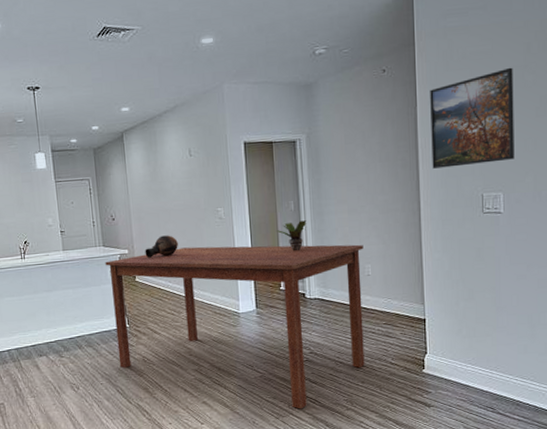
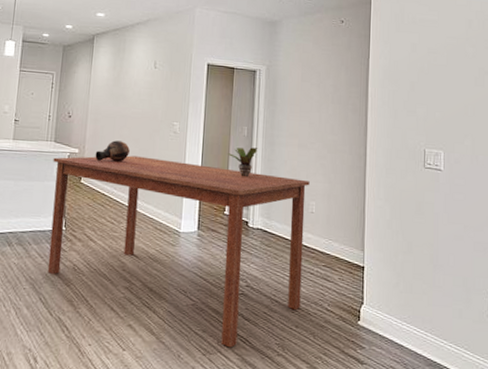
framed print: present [430,67,515,169] -> none [380,38,456,122]

